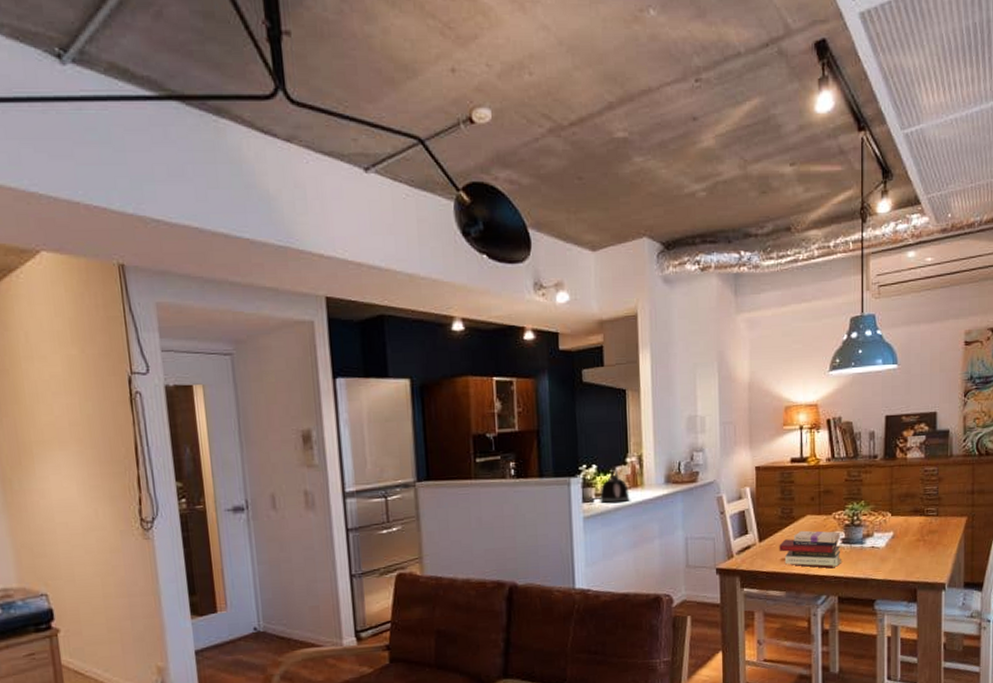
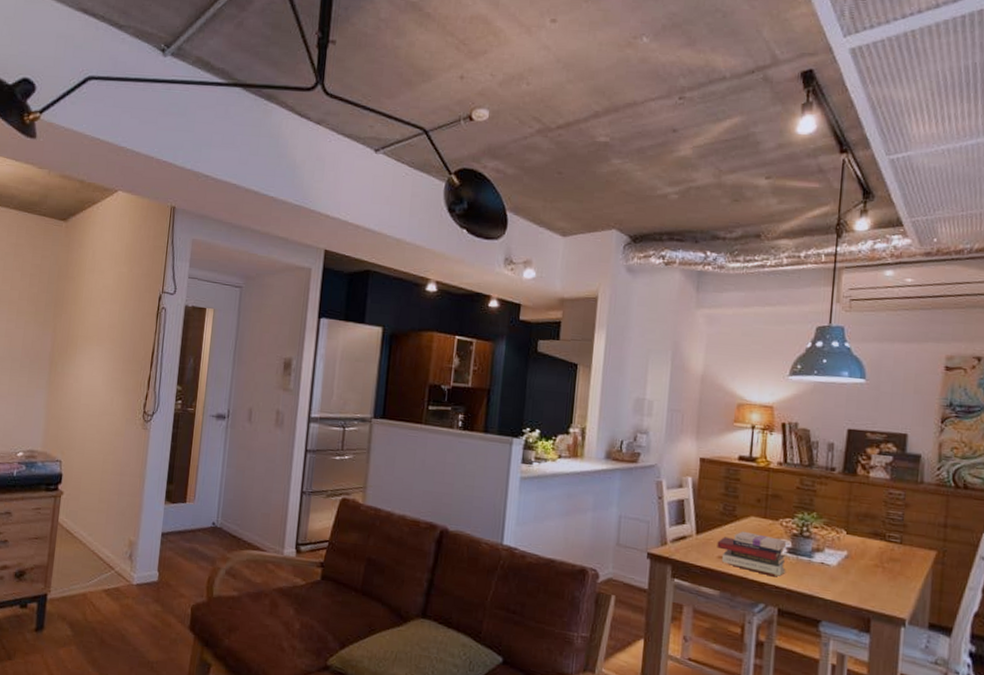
kettle: present [600,466,630,504] -> none [539,434,569,471]

